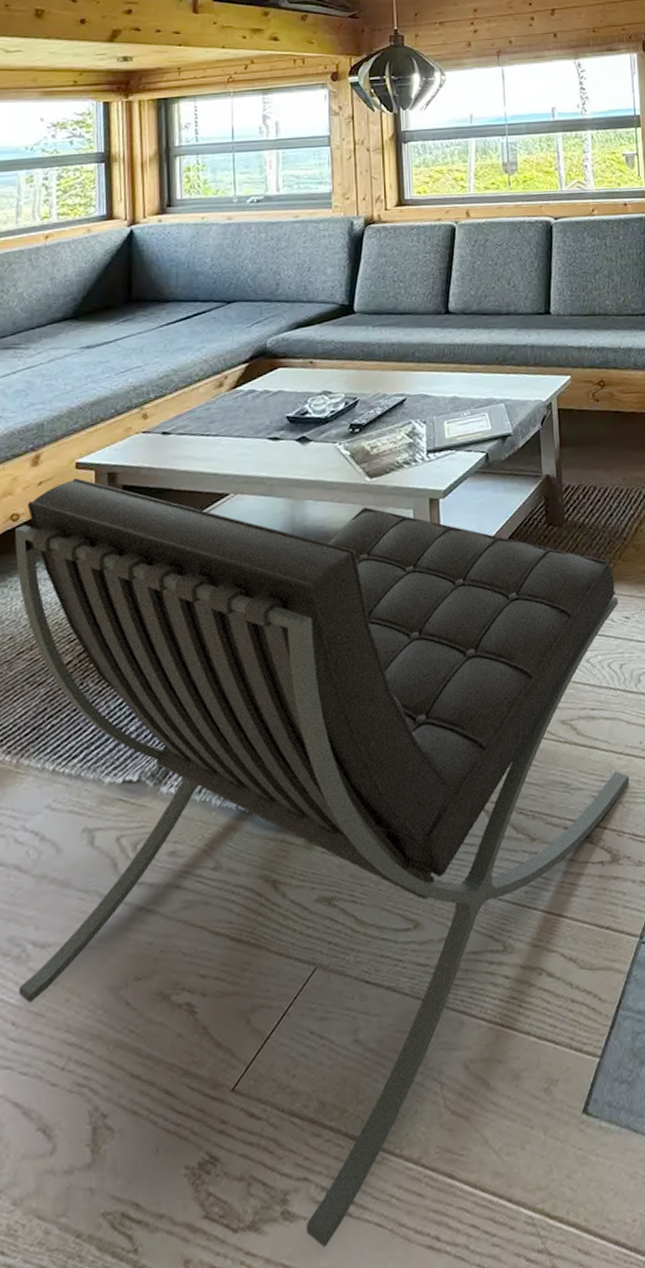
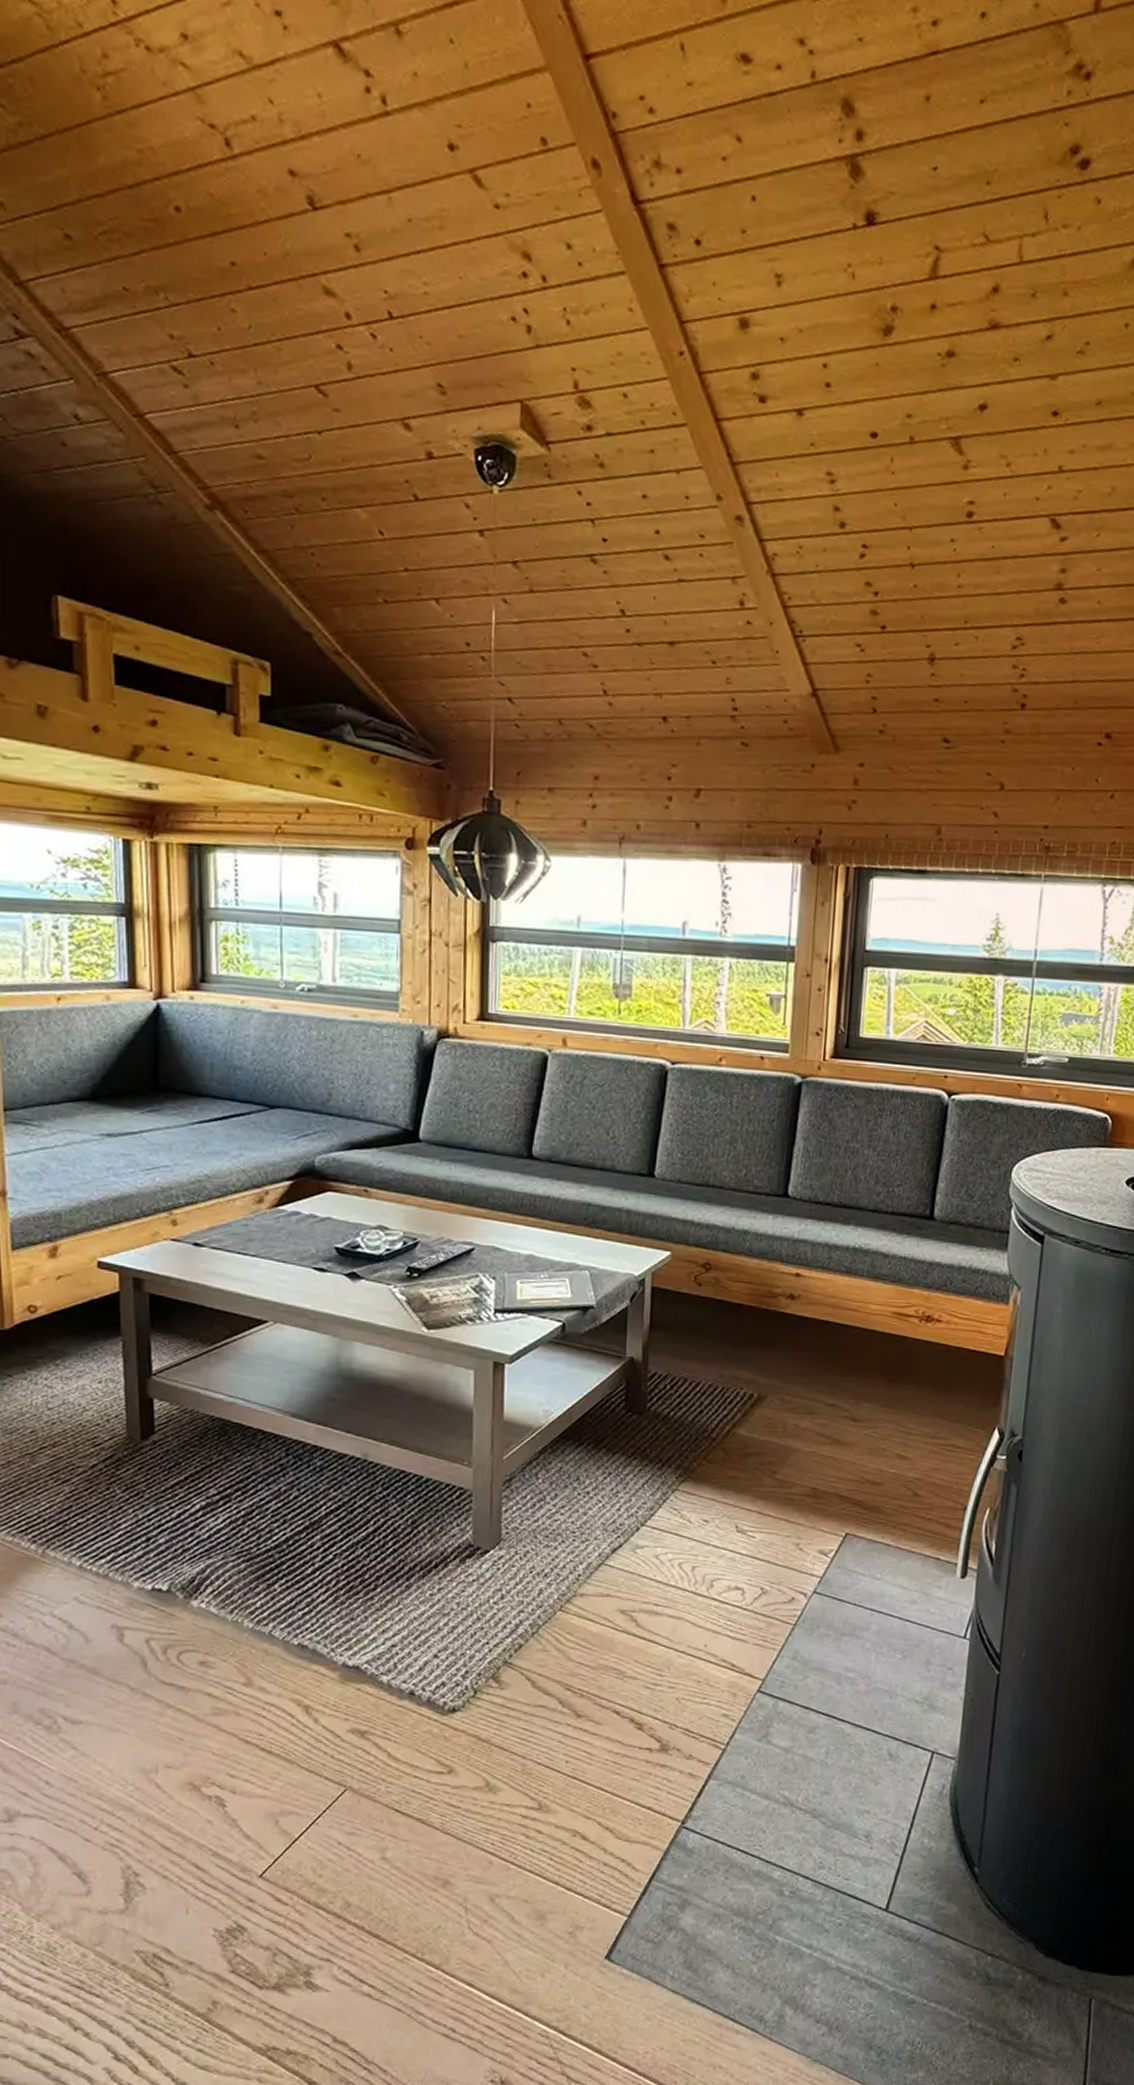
lounge chair: present [15,478,629,1248] -> none [33,1278,698,2017]

